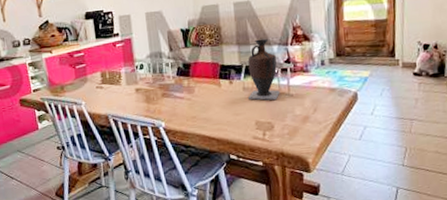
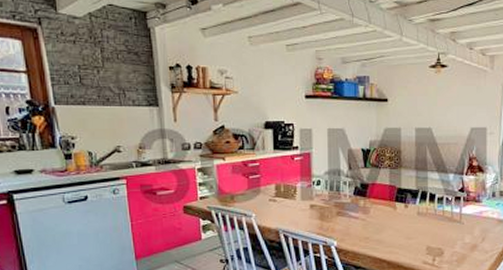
vase: present [247,38,280,101] -> none [421,166,452,227]

